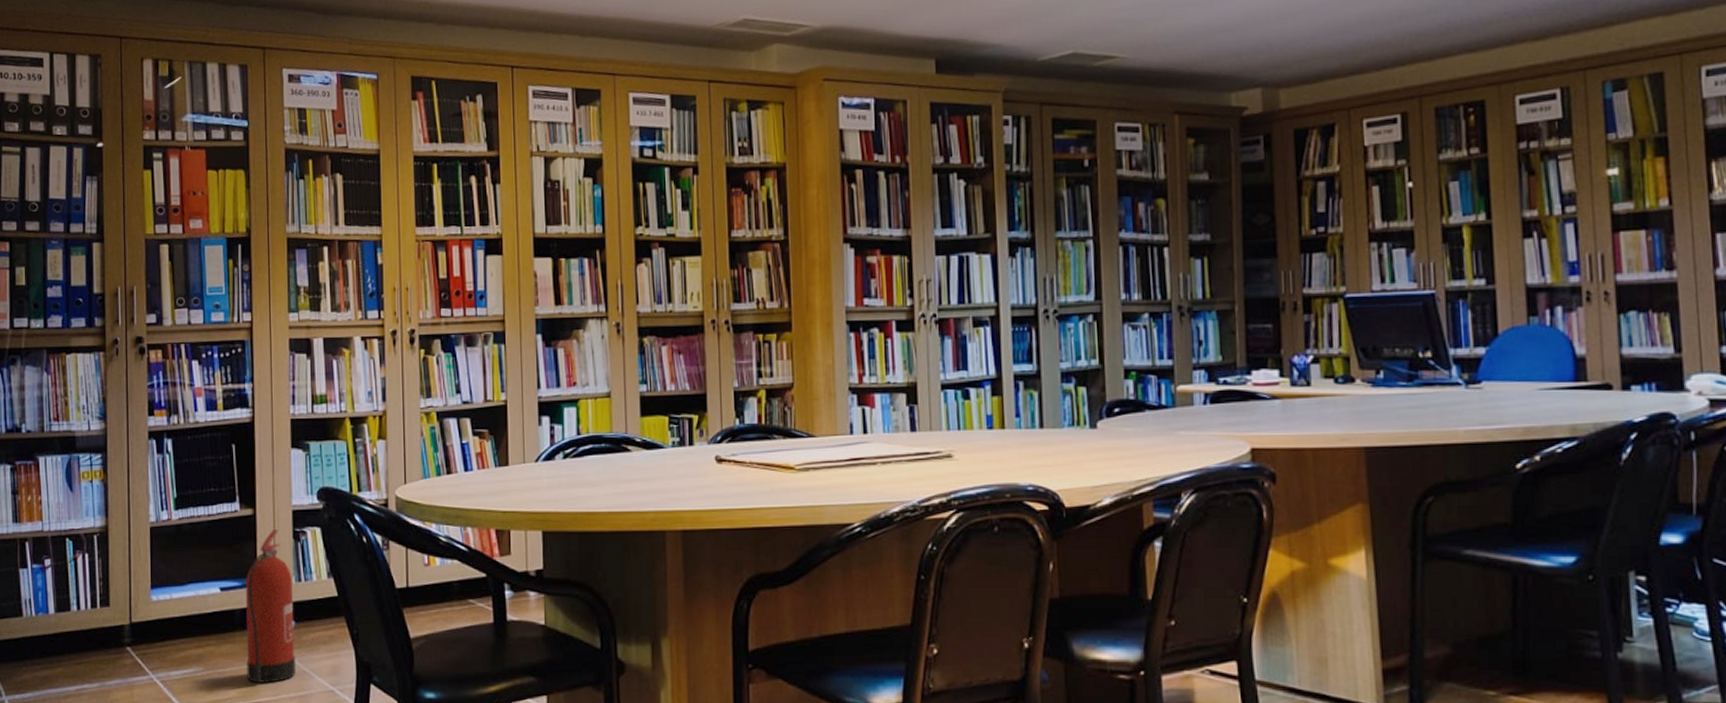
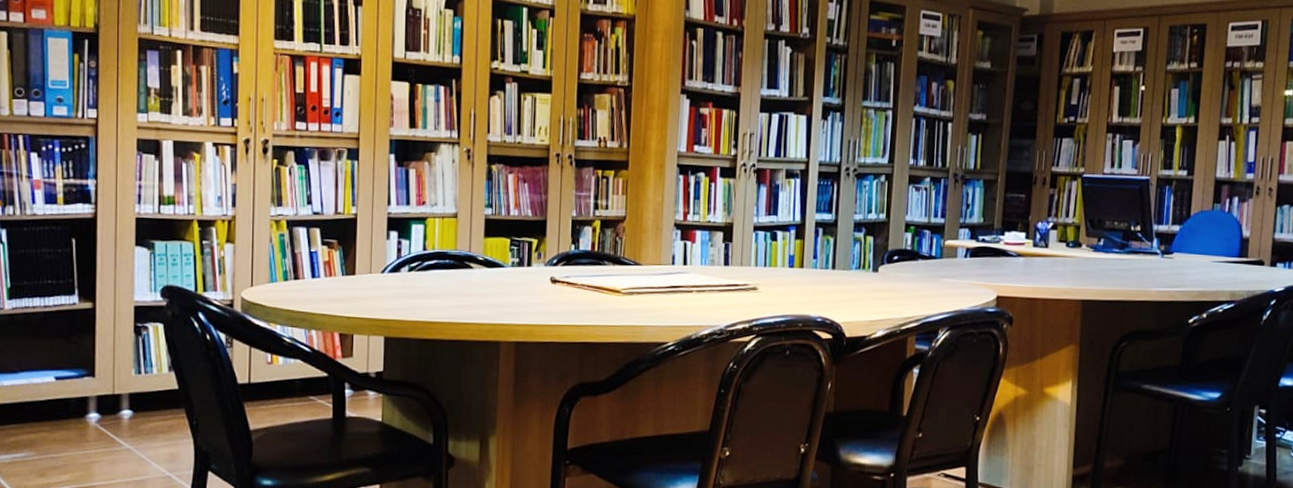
fire extinguisher: present [245,529,296,683] -> none [81,323,132,468]

